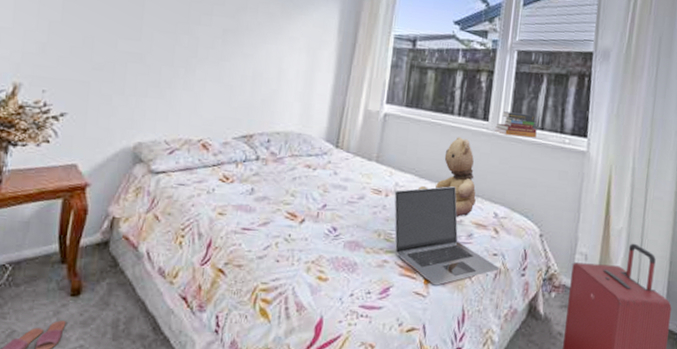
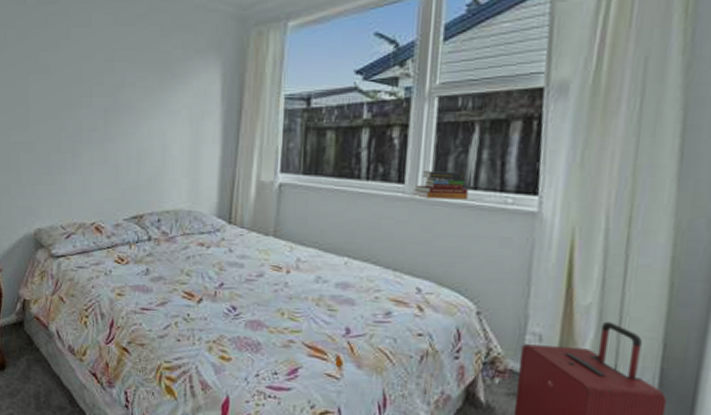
laptop: present [394,186,500,286] -> none [296,260,427,368]
teddy bear: present [418,137,476,217] -> none [324,204,393,294]

